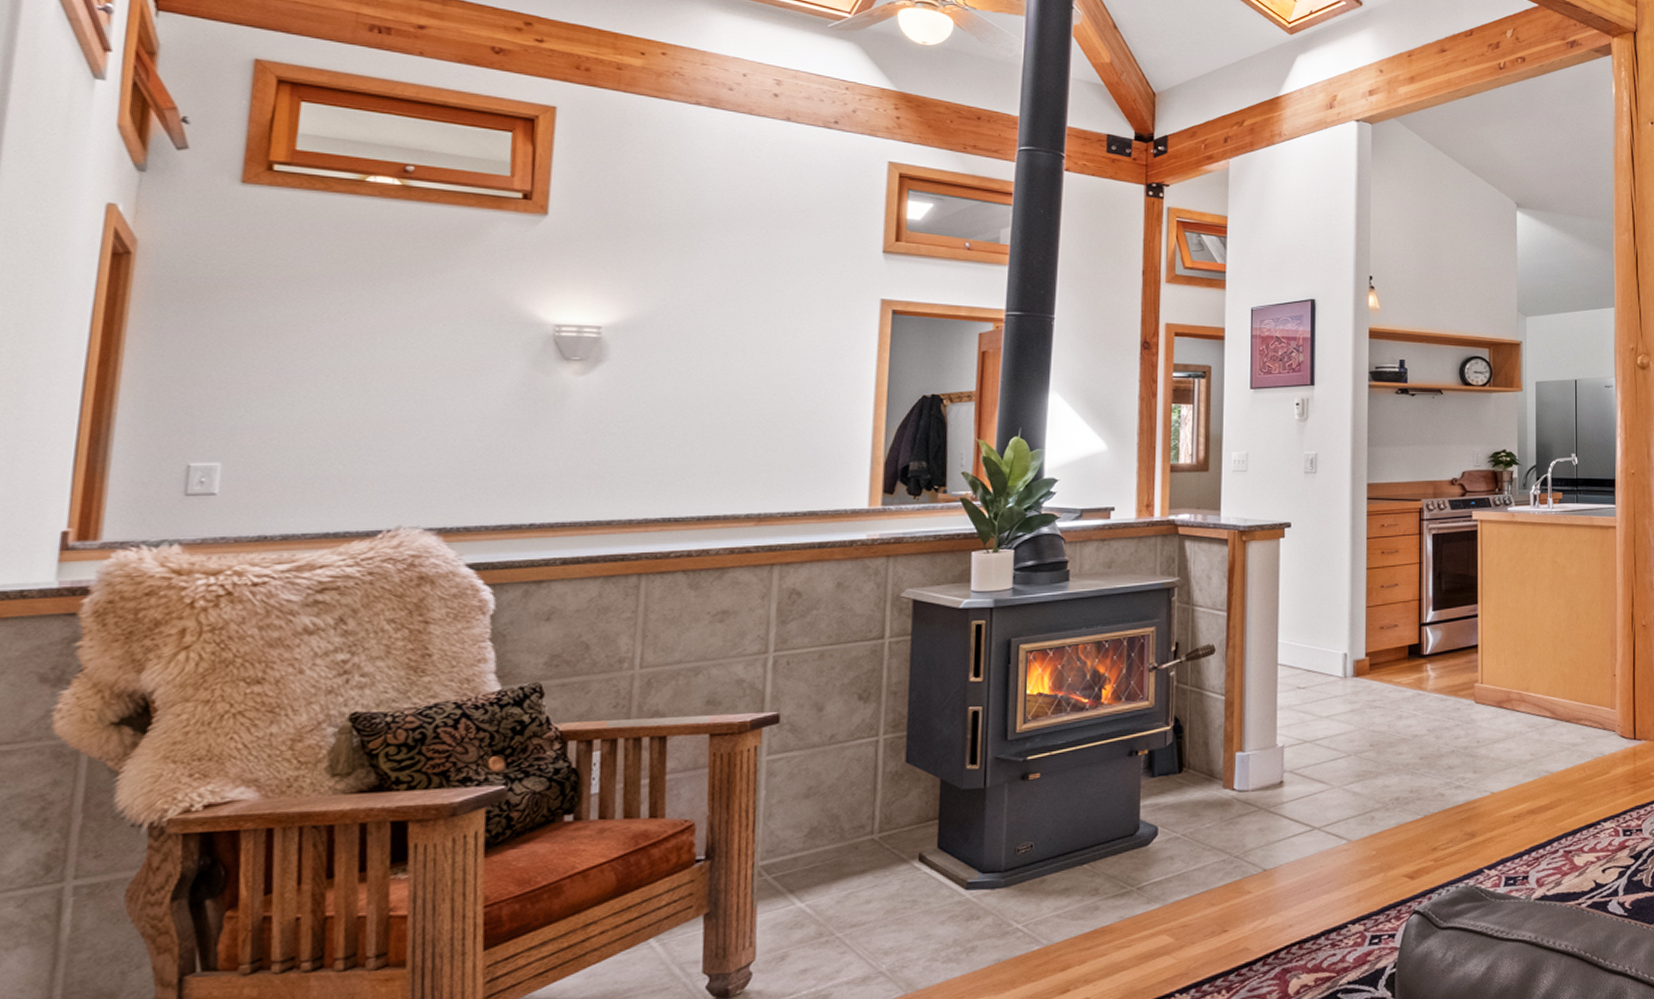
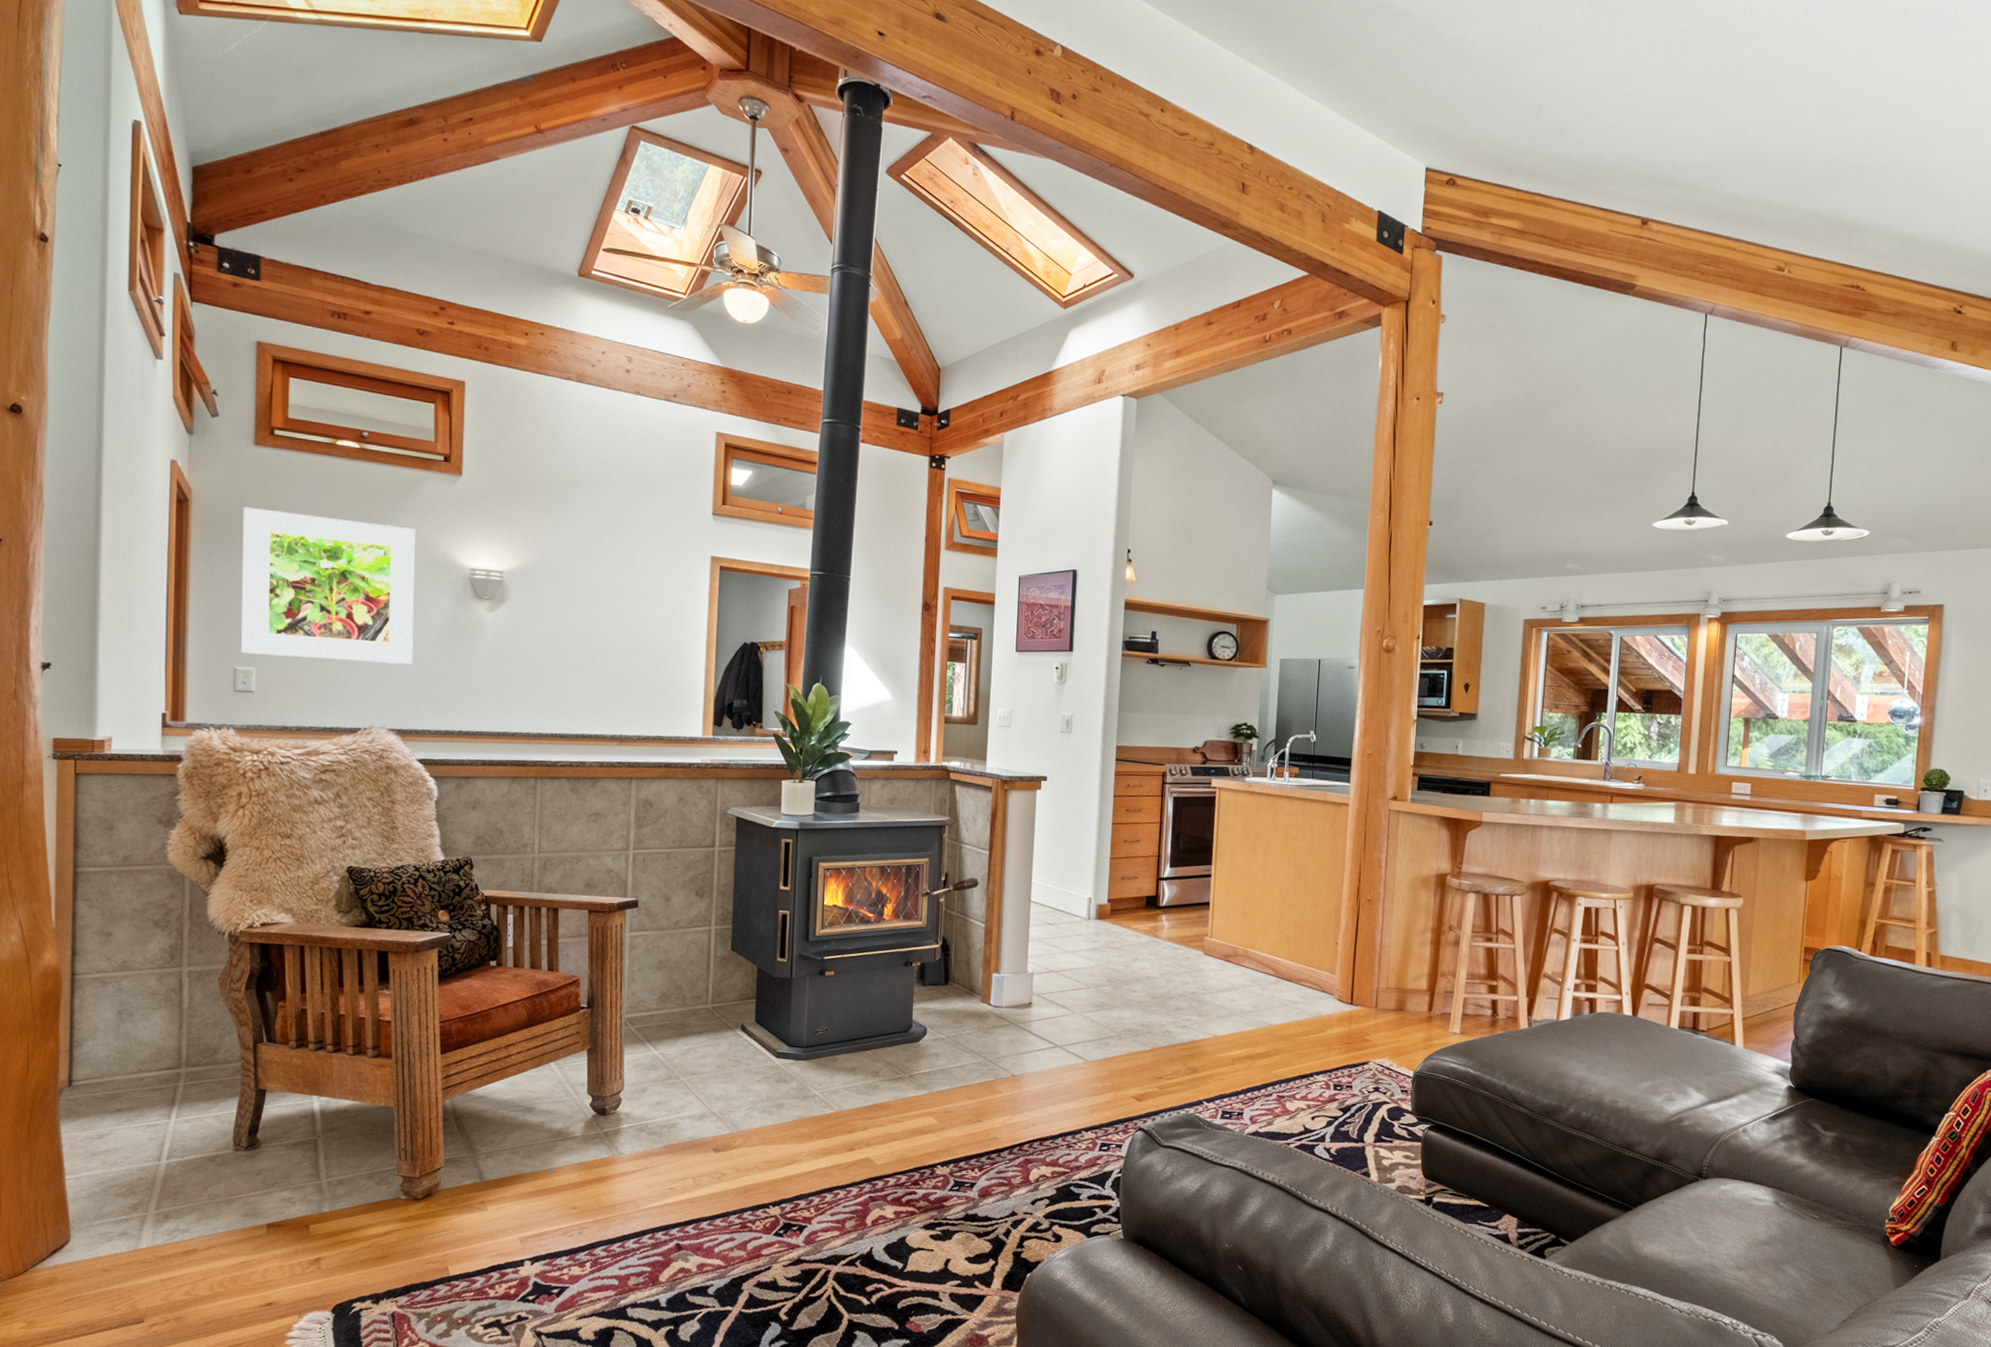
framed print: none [200,259,478,446] -> present [241,507,416,664]

